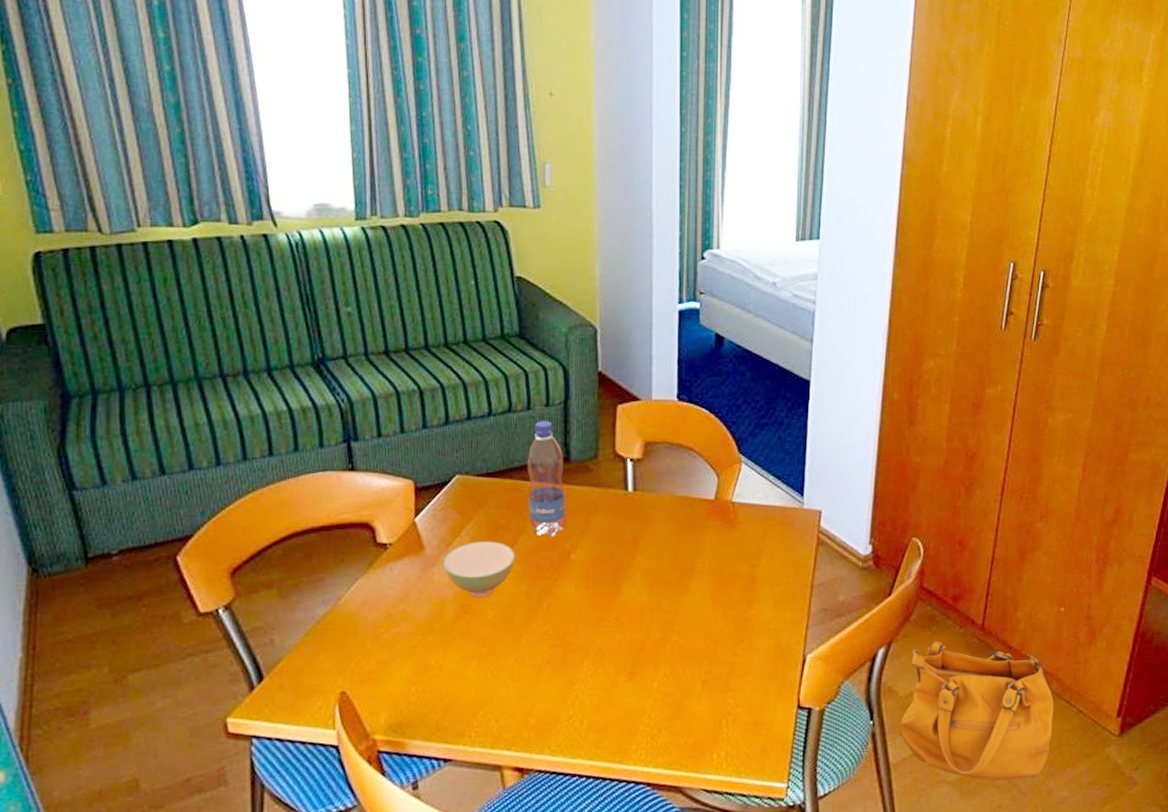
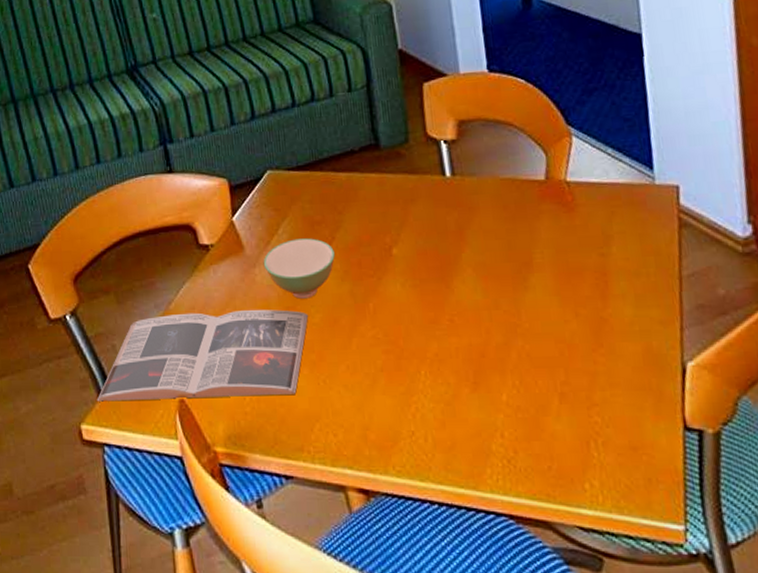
magazine: none [247,607,484,695] -> present [96,309,309,402]
bottle: present [527,421,566,537] -> none [335,107,383,231]

